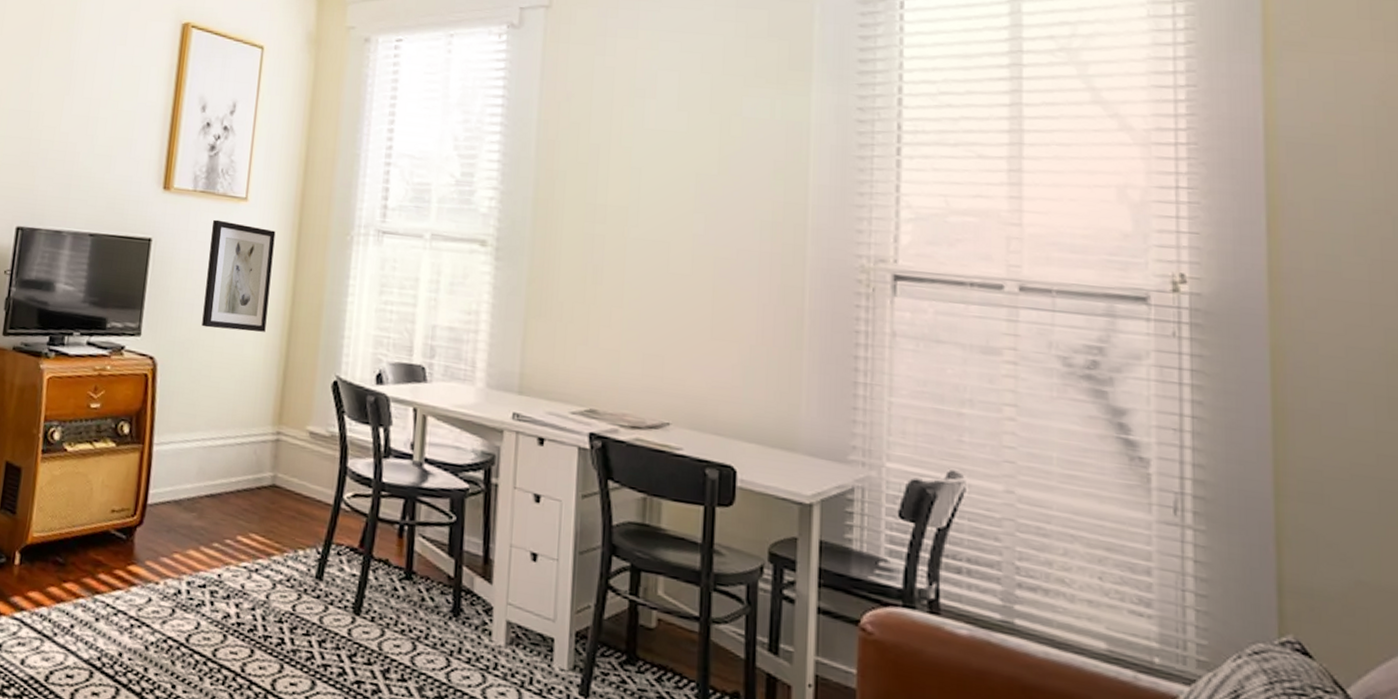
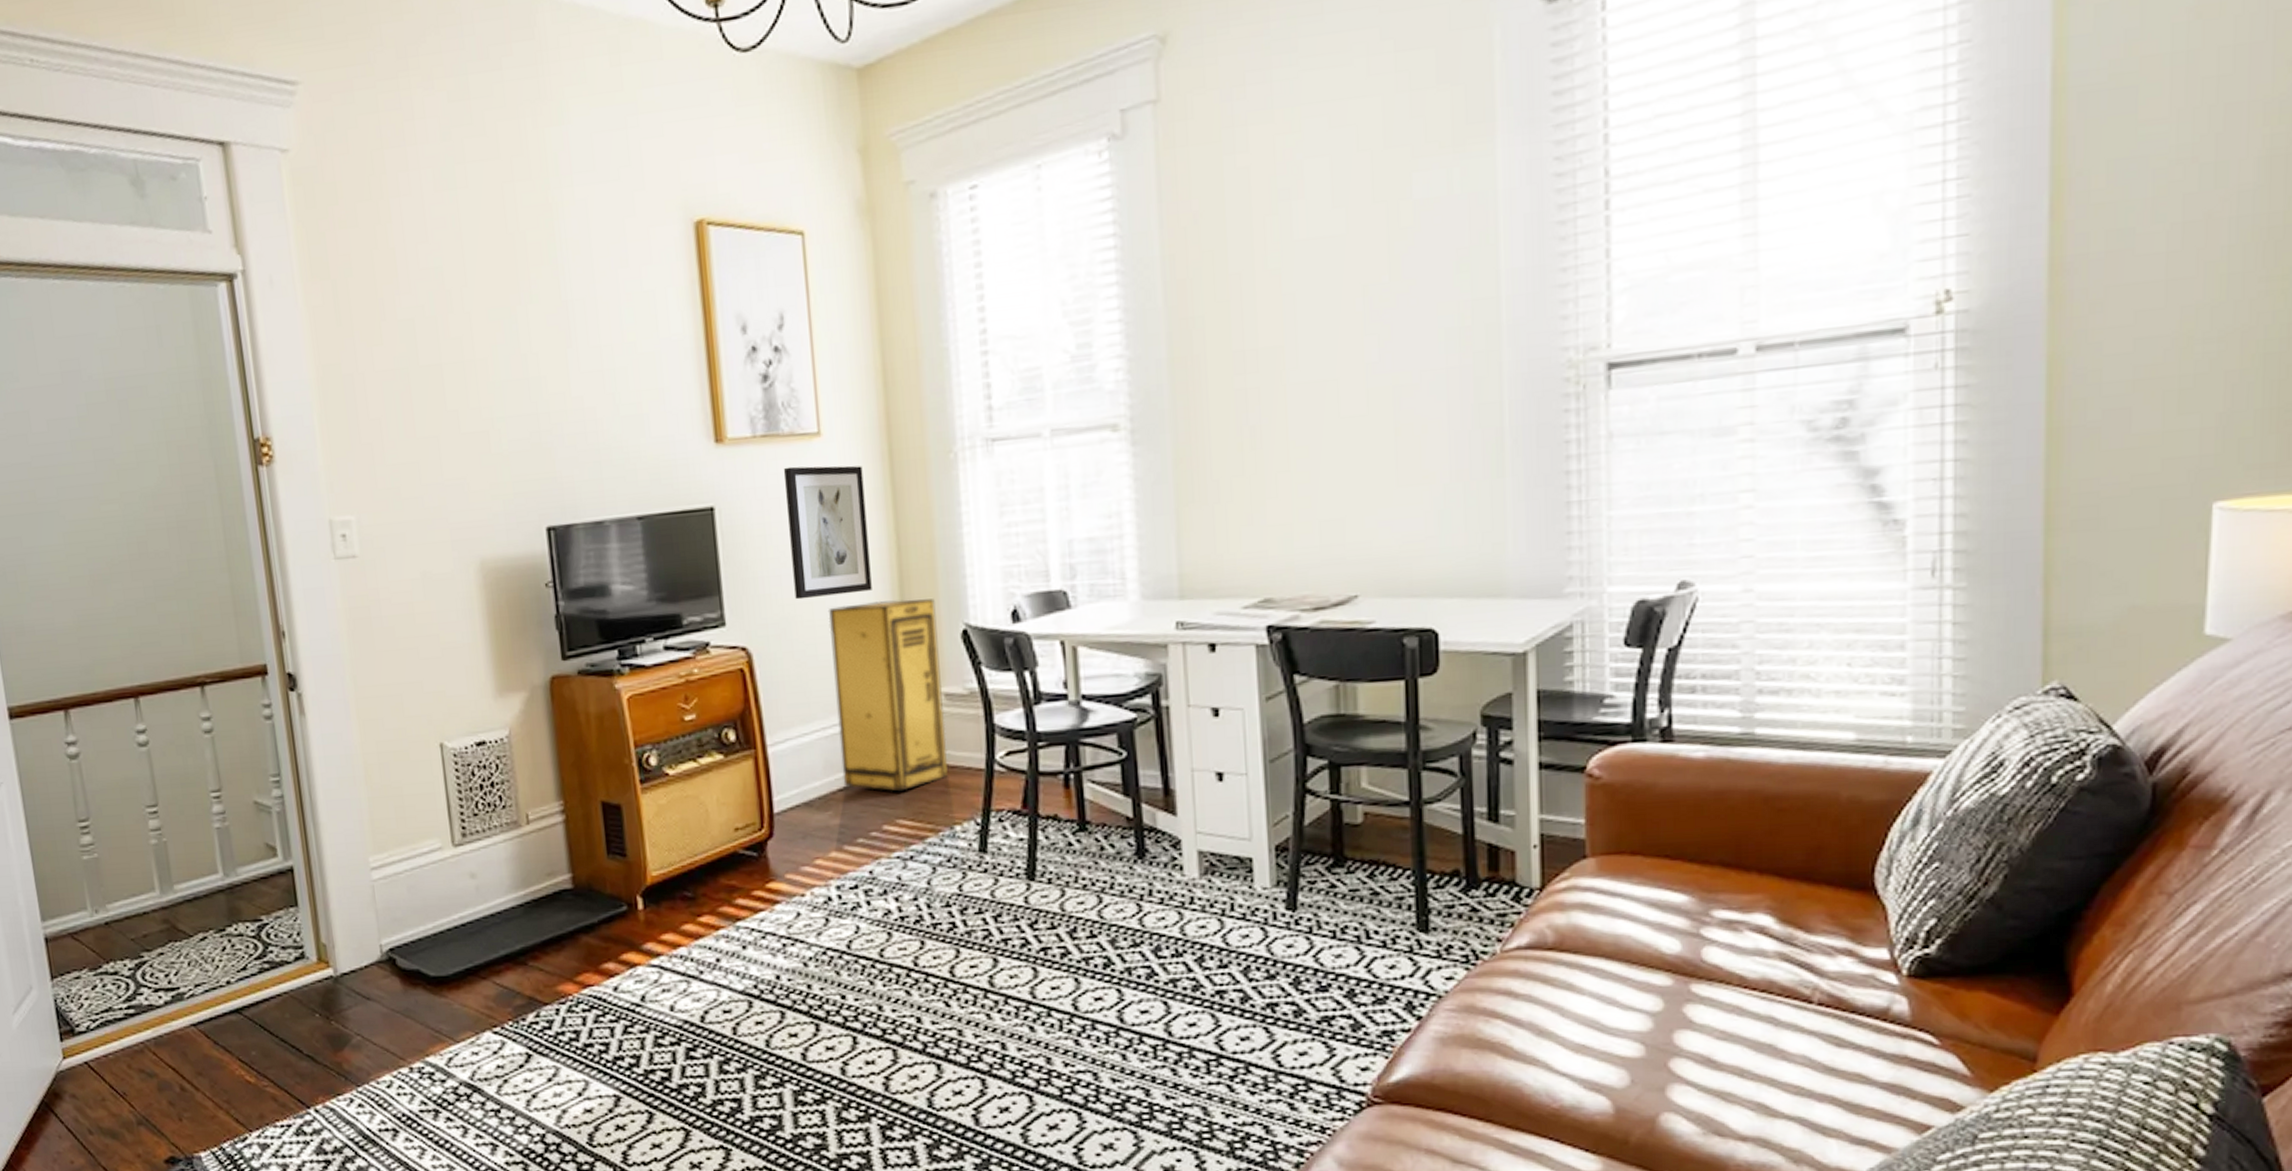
storage cabinet: none [211,339,315,510] -> present [828,598,949,792]

